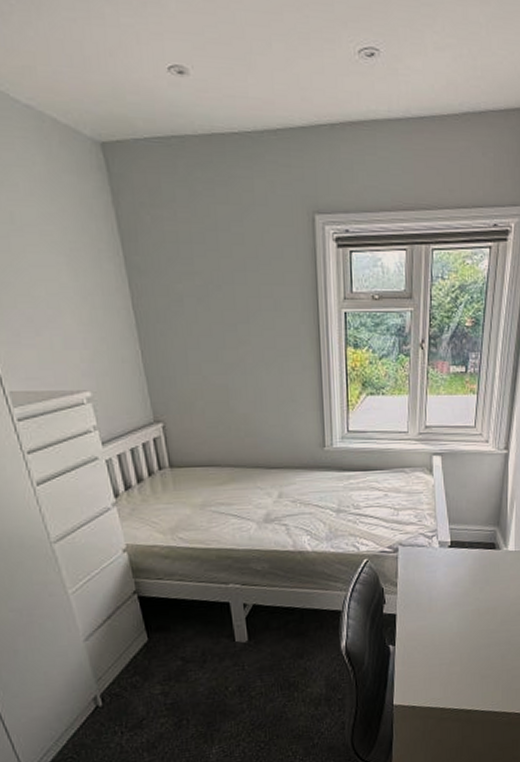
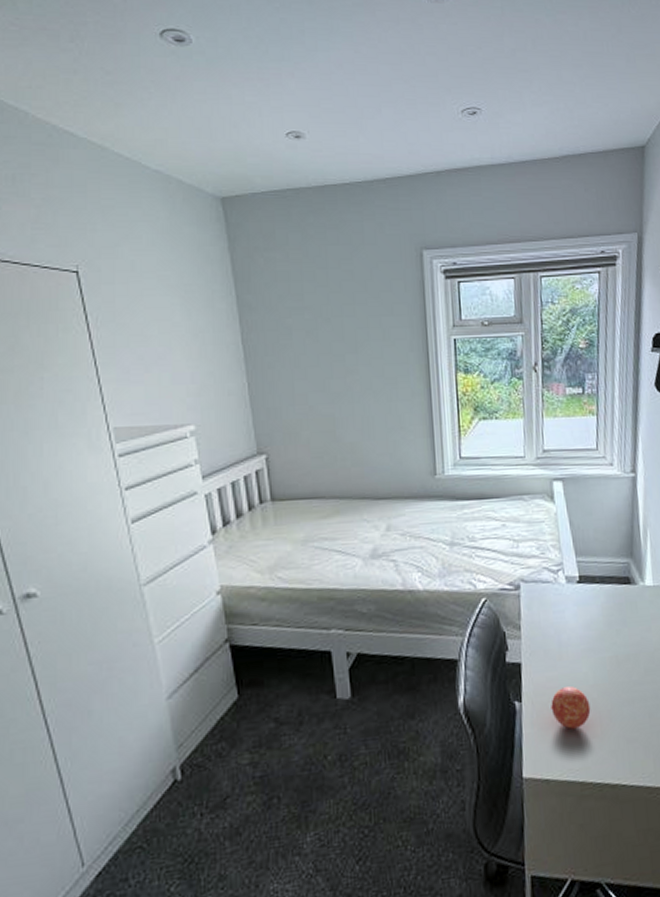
apple: none [420,633,453,667] -> present [551,686,591,729]

